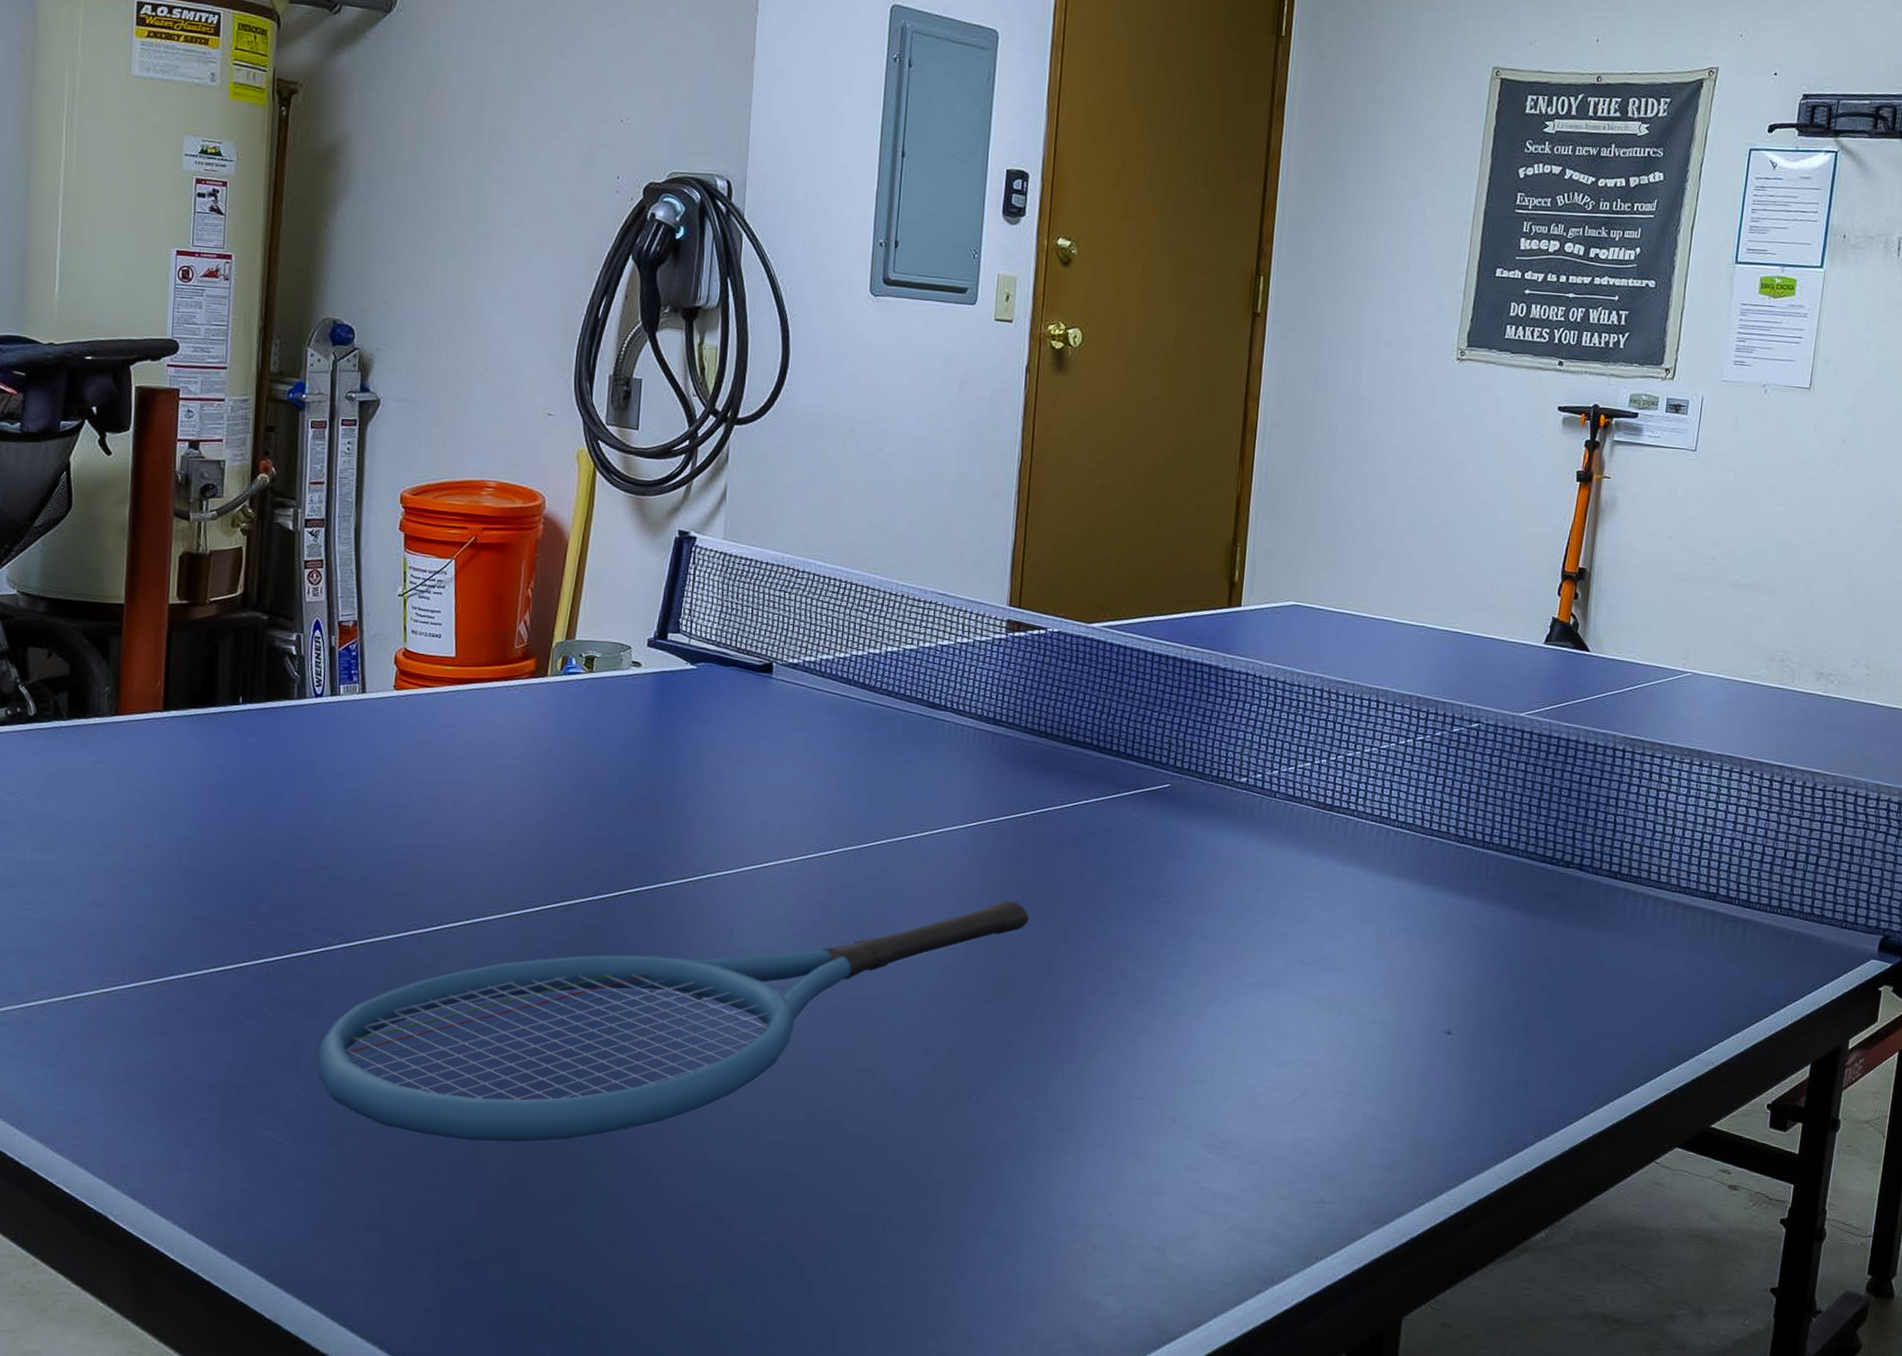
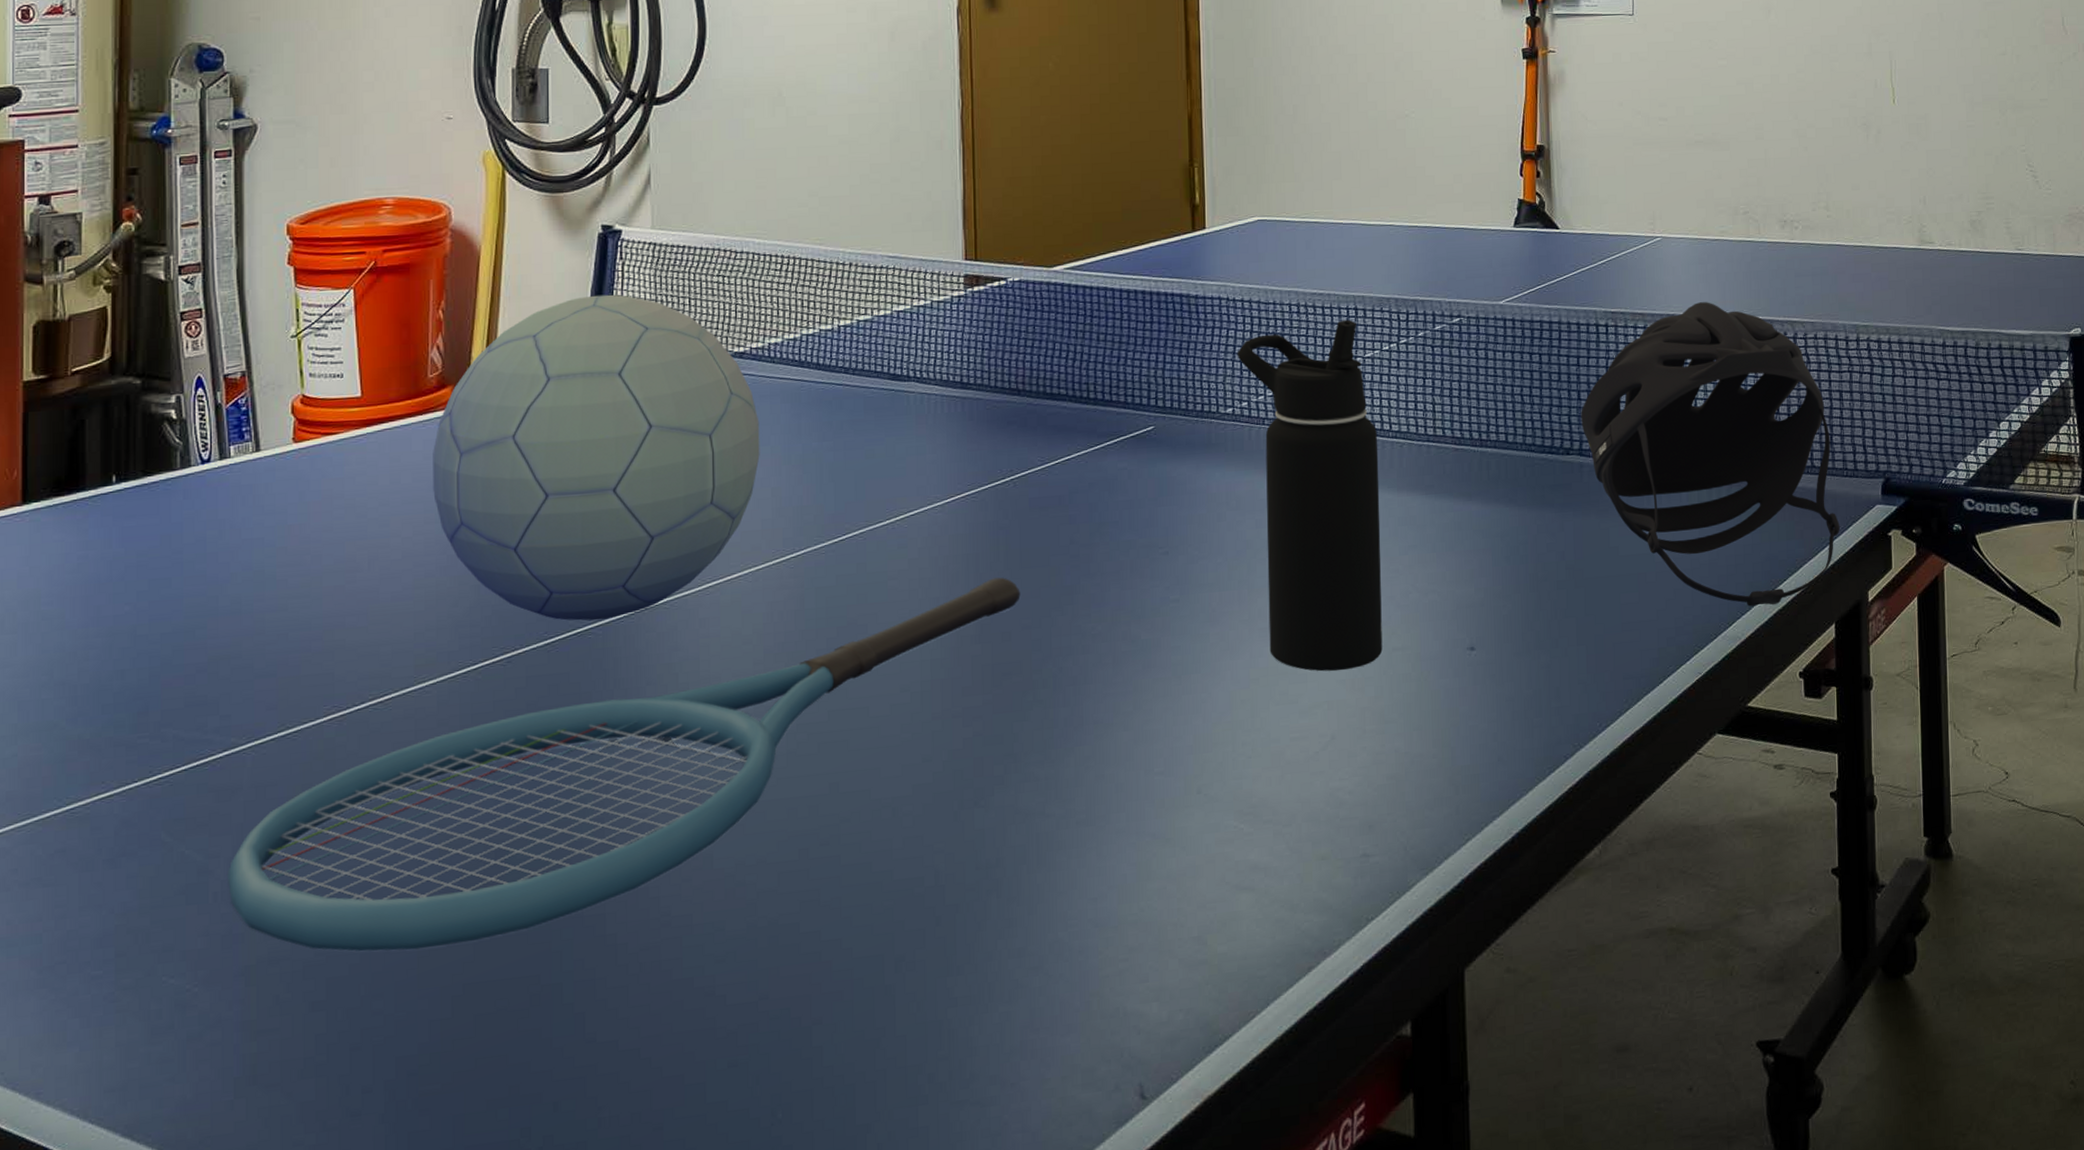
ball: none [512,593,806,885] -> present [433,294,760,621]
water bottle: none [1255,710,1384,1033] -> present [1237,319,1383,671]
bicycle helmet: none [1585,741,1835,1037] -> present [1581,302,1840,607]

